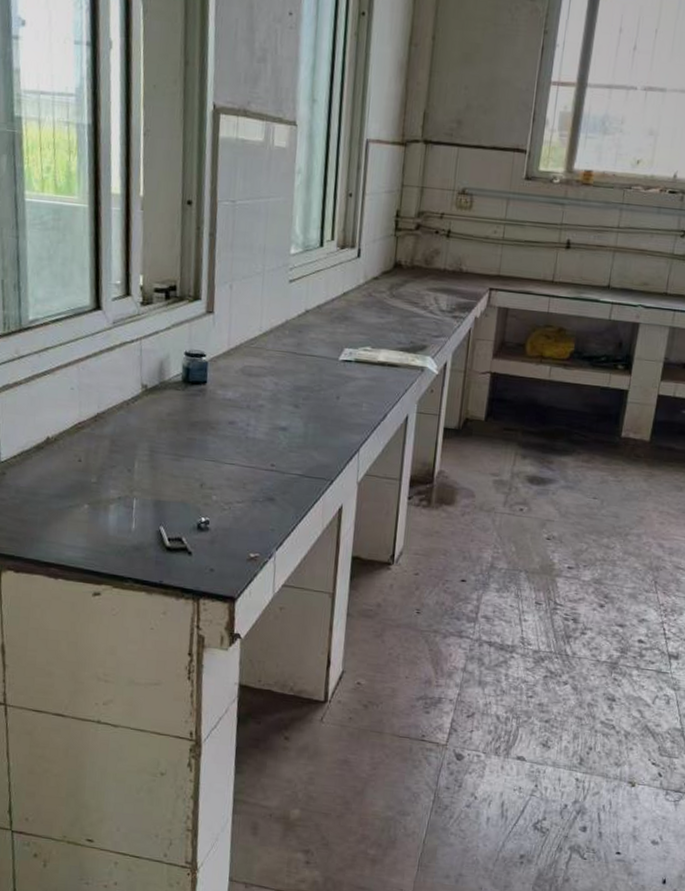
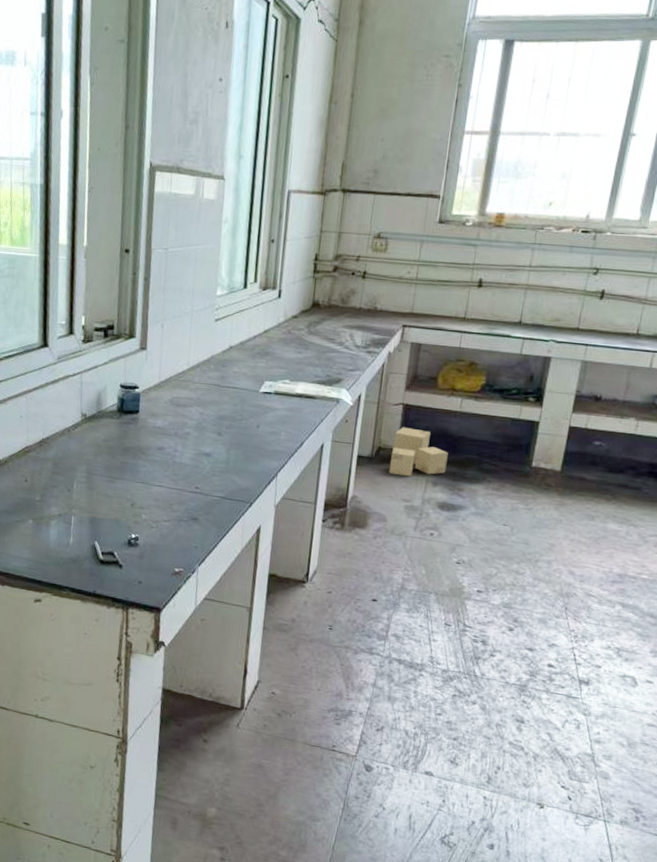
cardboard box: none [476,397,537,450] -> present [388,427,448,477]

